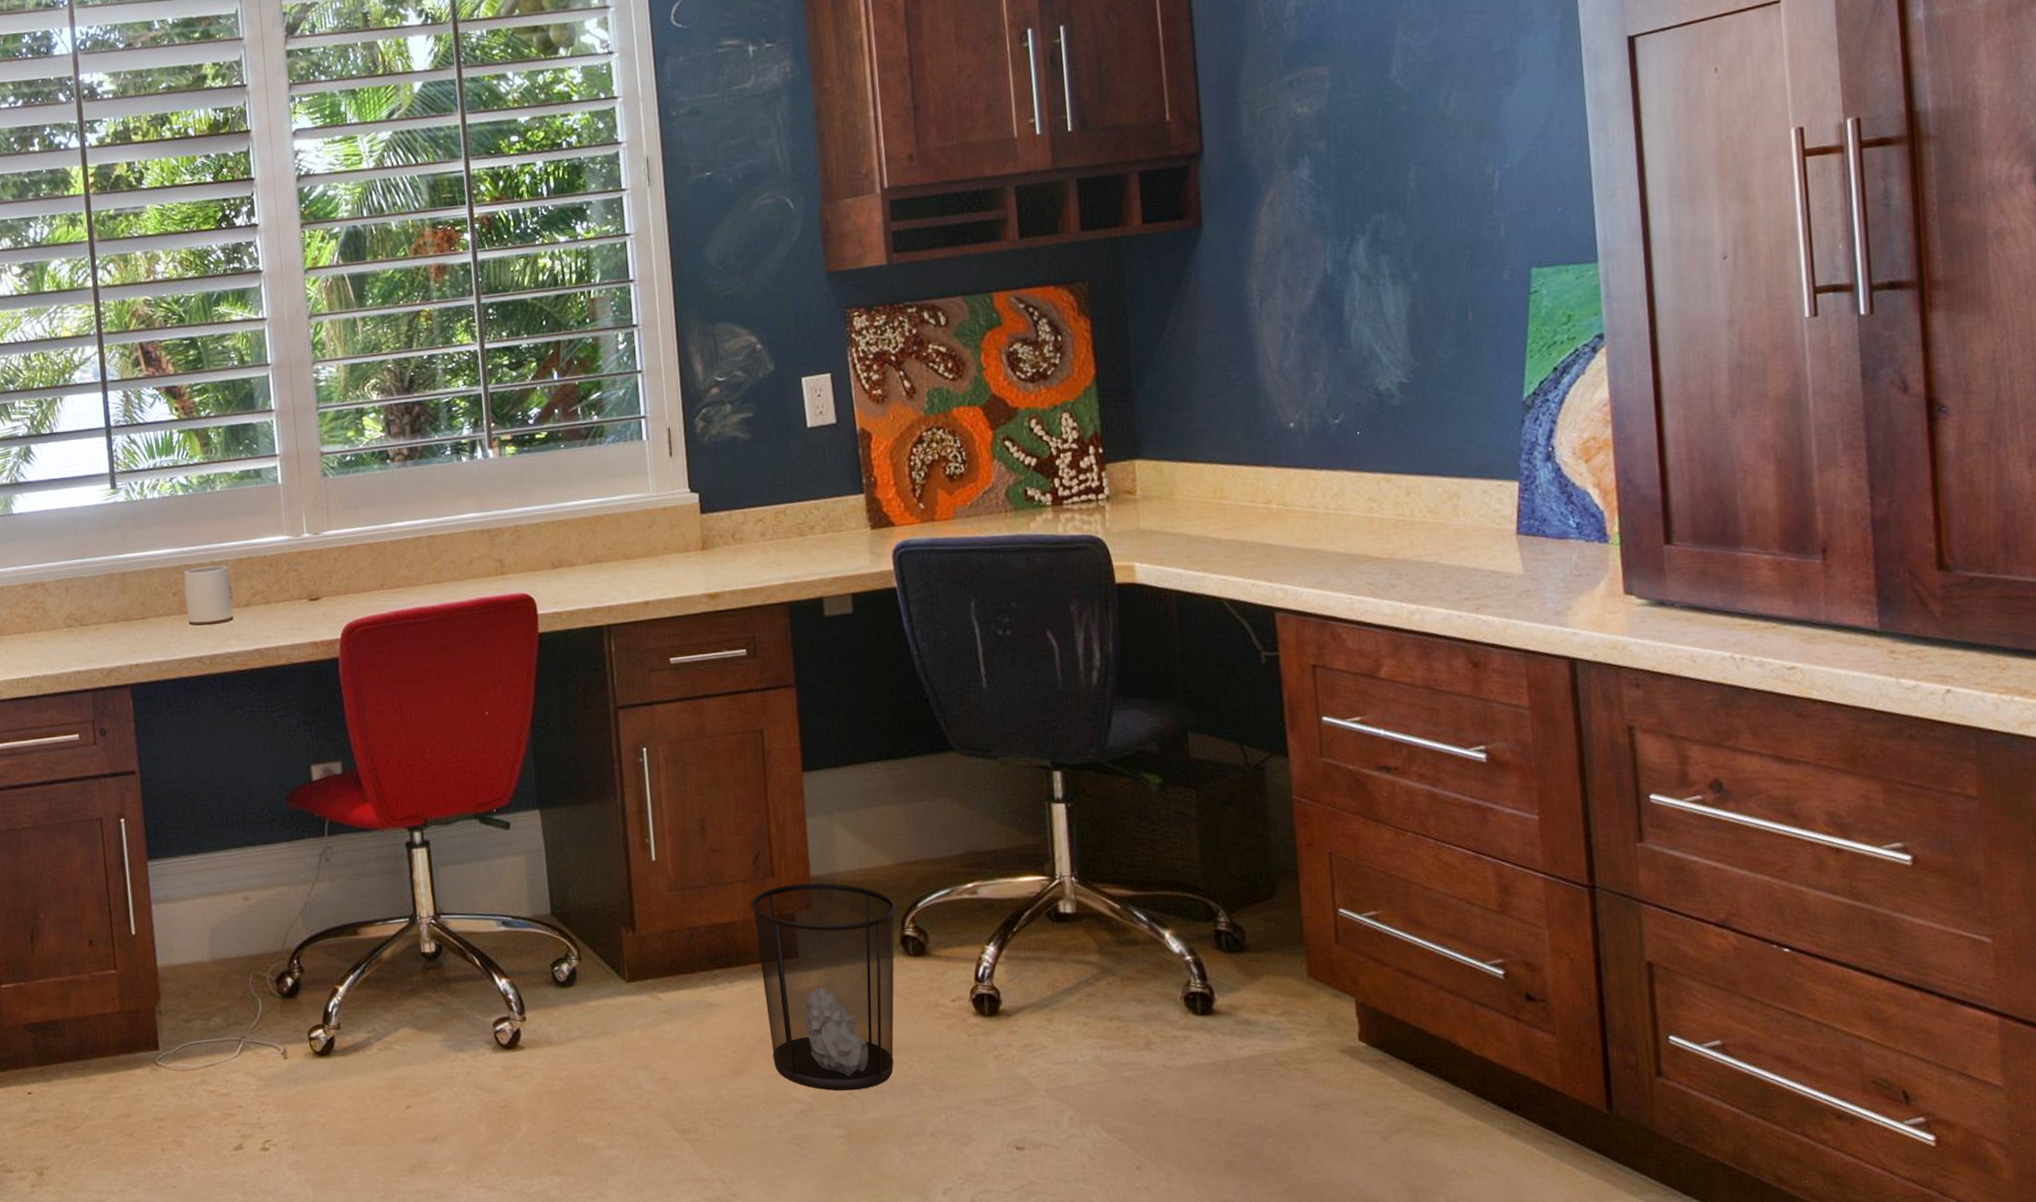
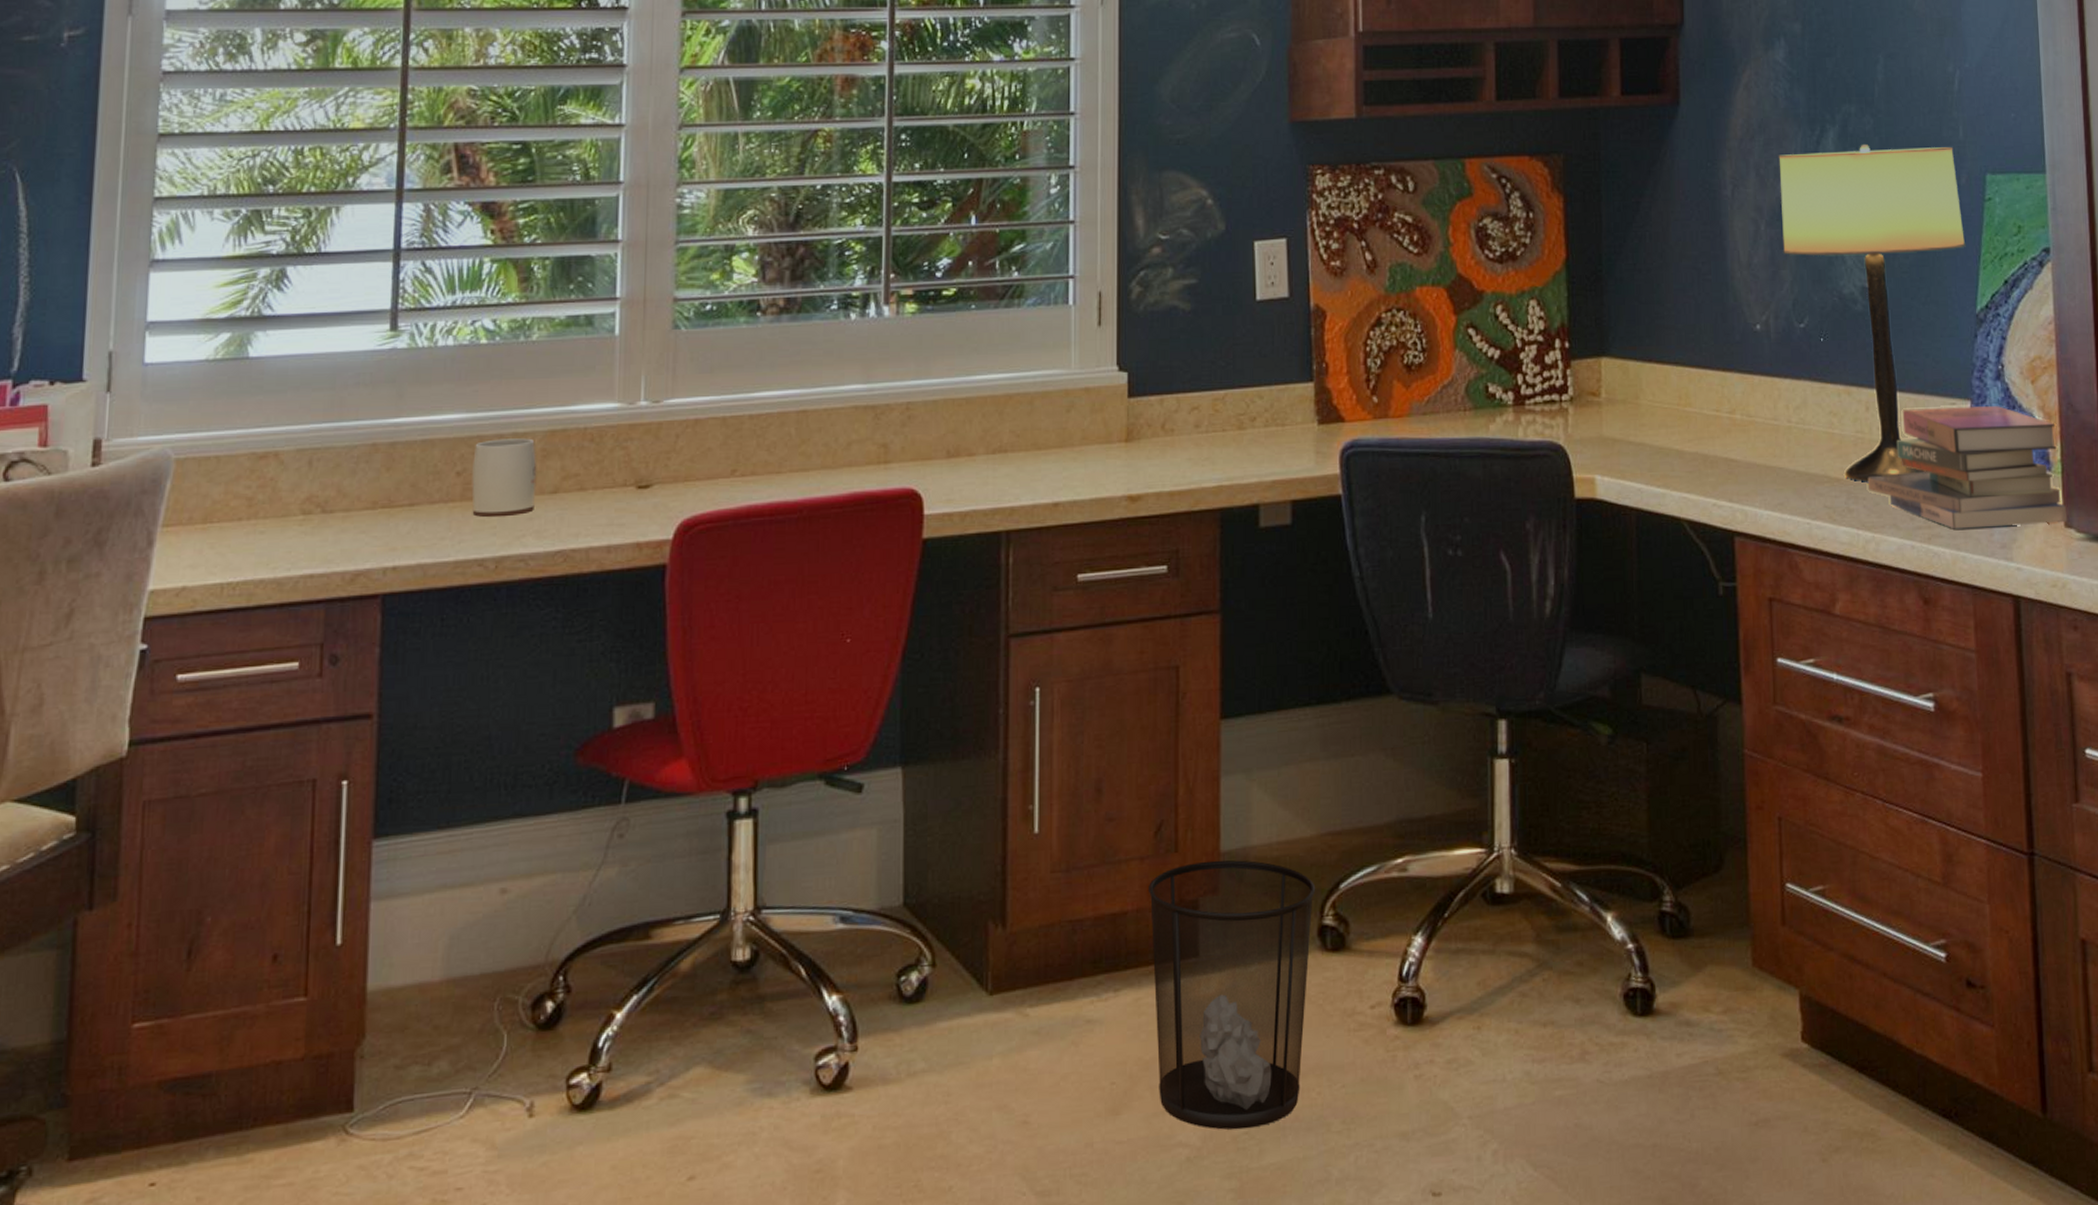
table lamp: none [1307,245,1510,560] -> present [1778,143,1966,482]
books: none [1410,485,1627,600] -> present [1867,406,2068,529]

